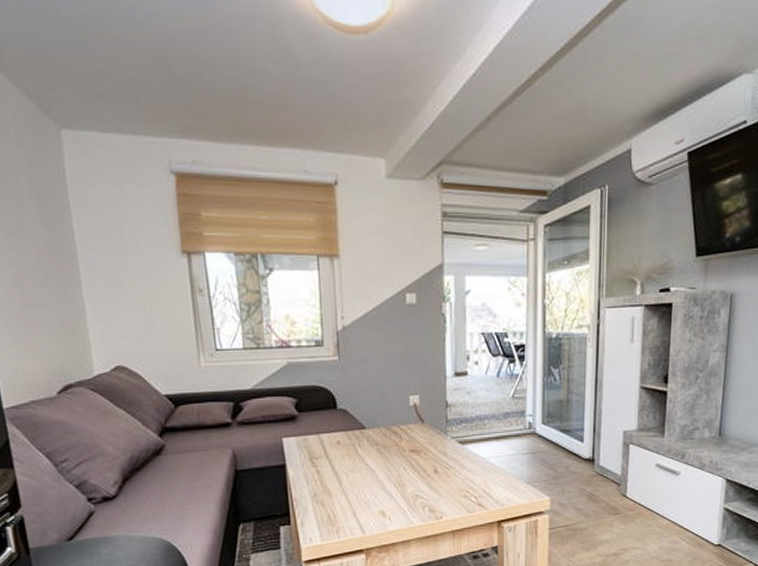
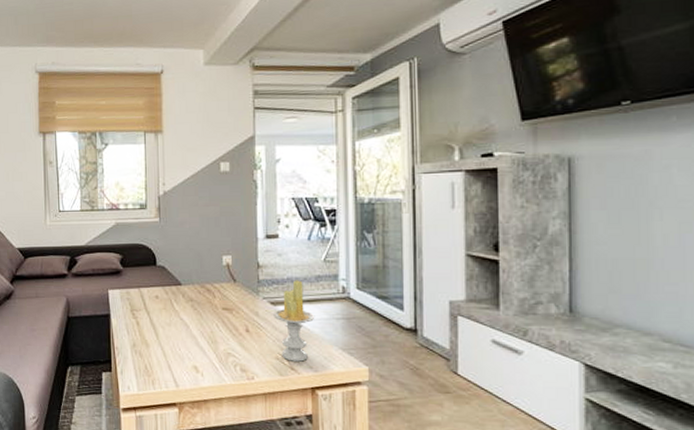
candle: none [462,418,503,498] -> present [273,280,315,362]

